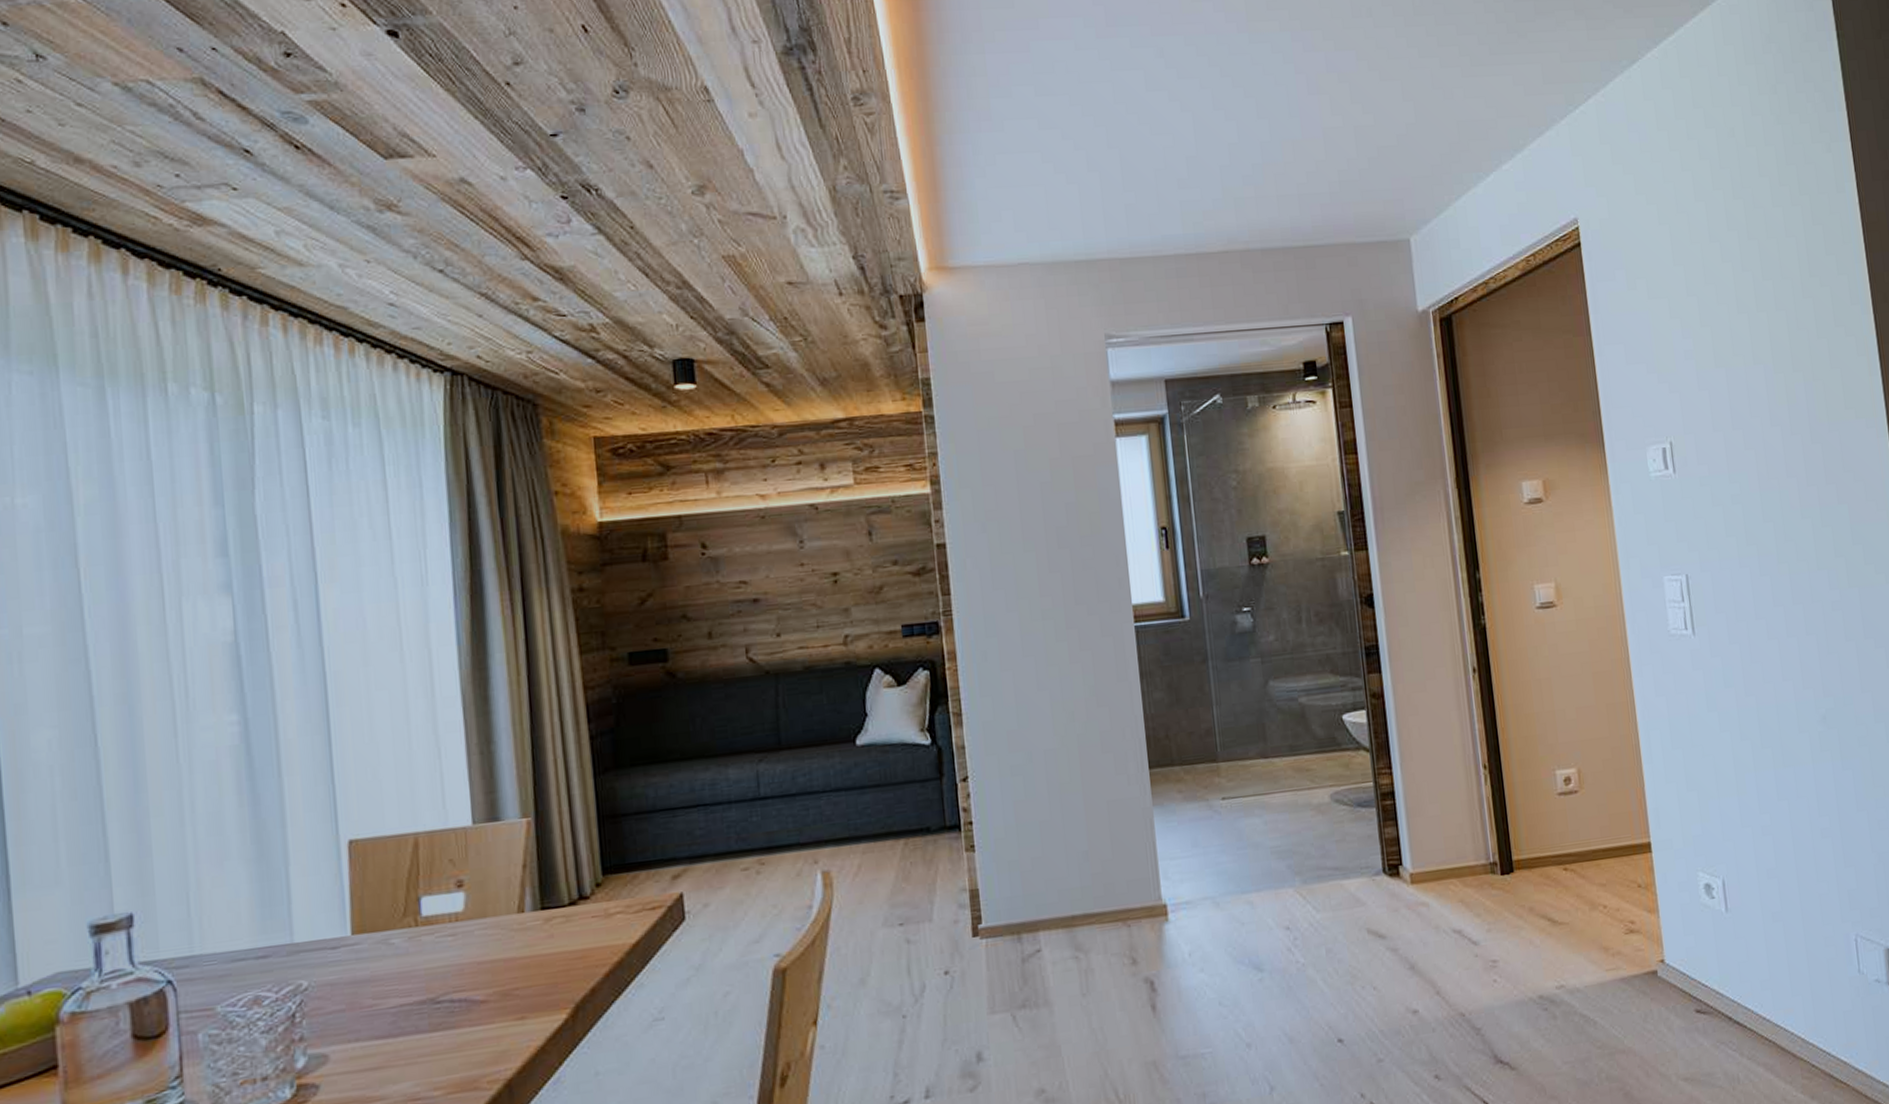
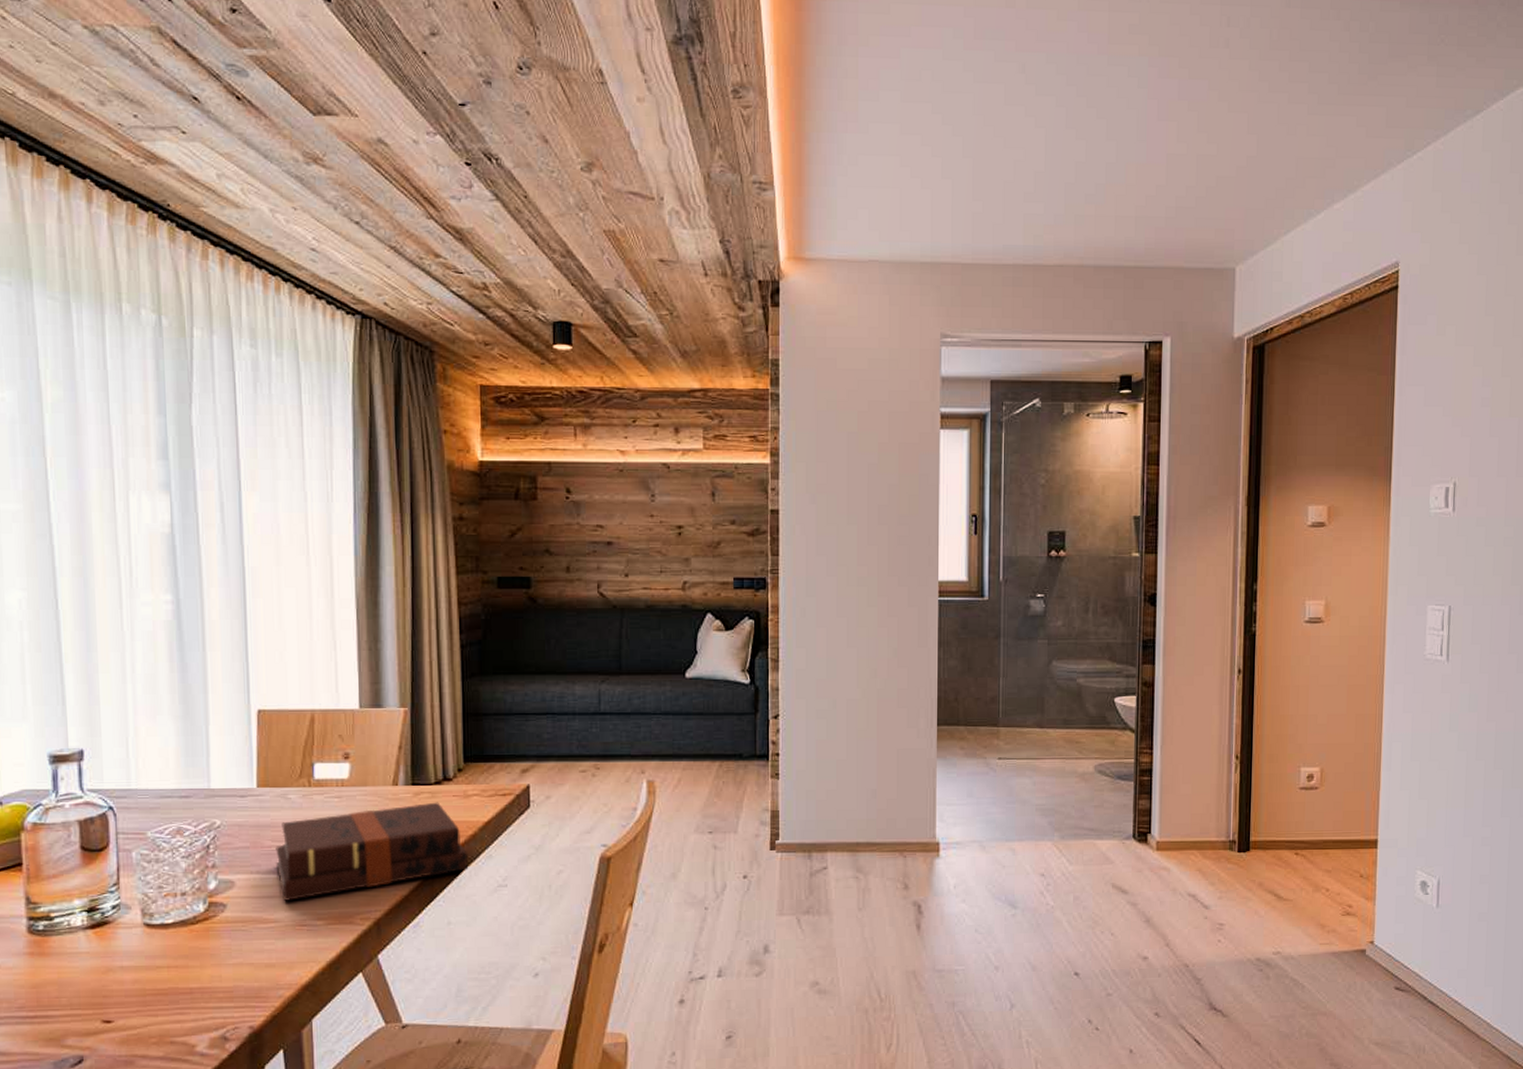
hardback book: none [378,926,615,1073] -> present [275,802,469,902]

